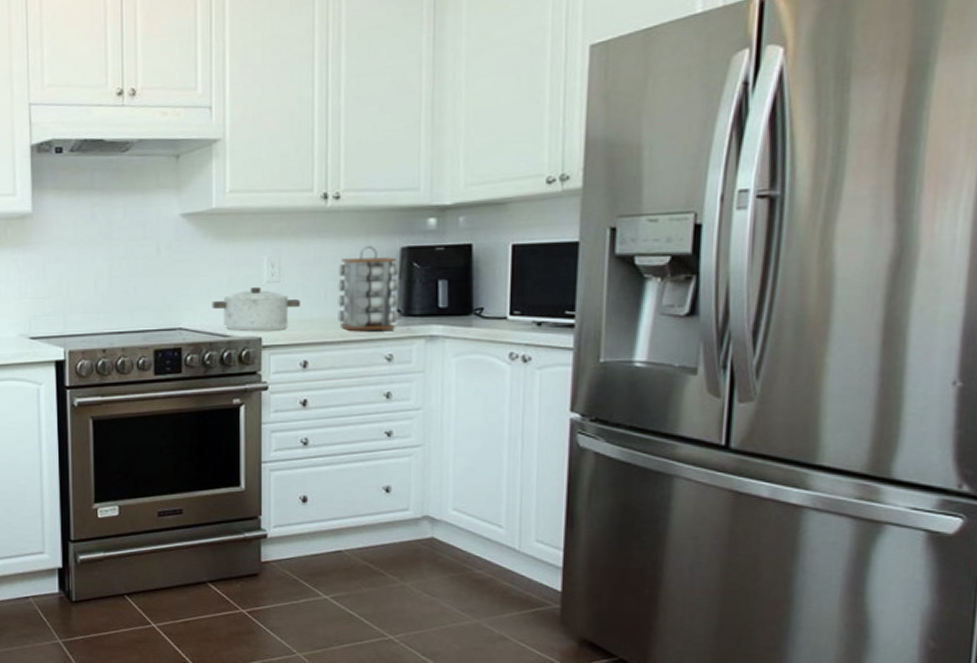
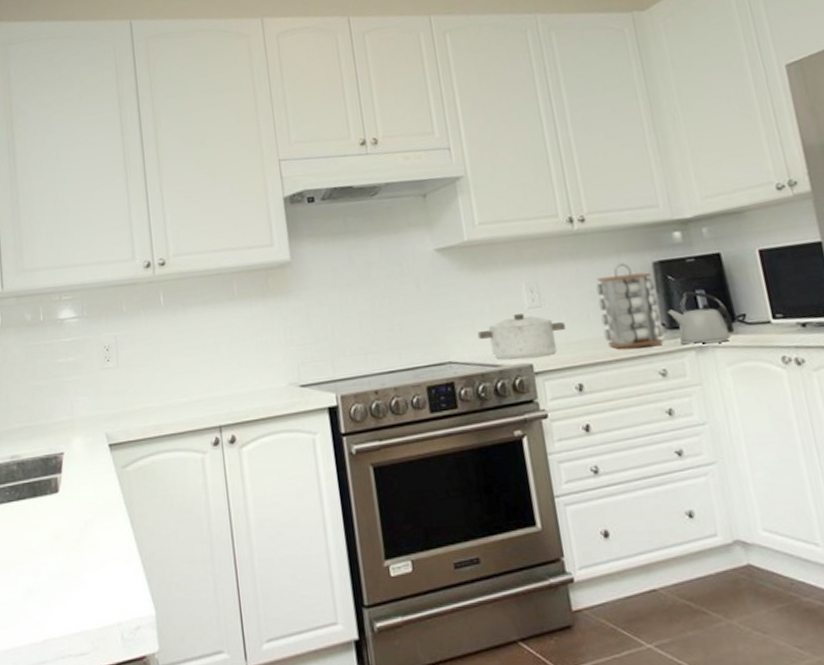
kettle: none [405,280,468,335] -> present [667,291,734,345]

